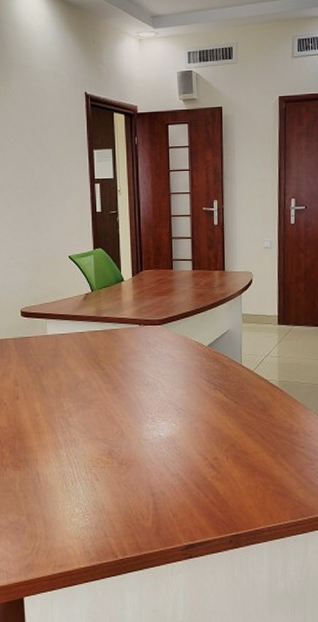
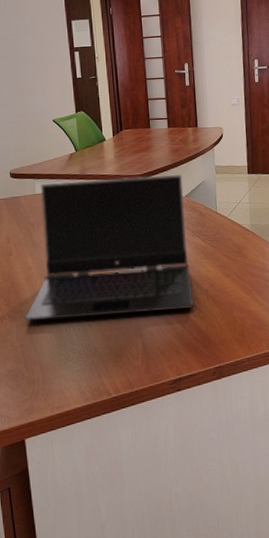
laptop computer: none [29,322,211,471] -> present [25,175,194,322]

